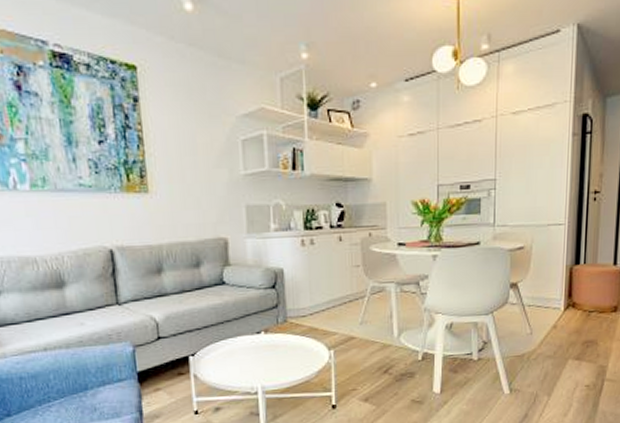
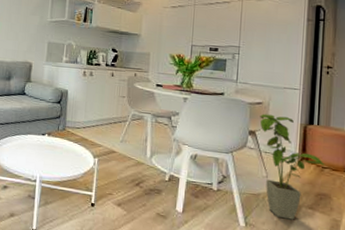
house plant: none [522,259,593,376] -> present [260,113,326,220]

